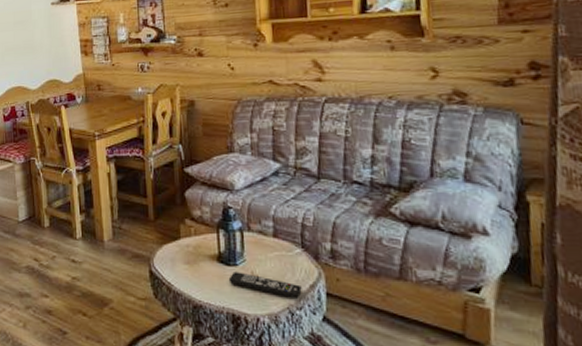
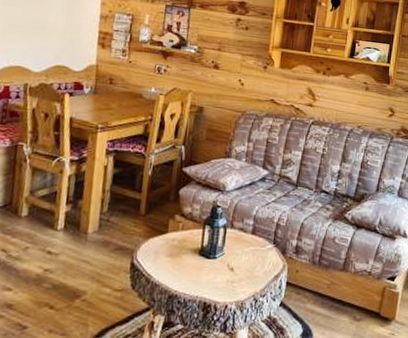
remote control: present [228,271,302,298] -> none [206,264,268,287]

